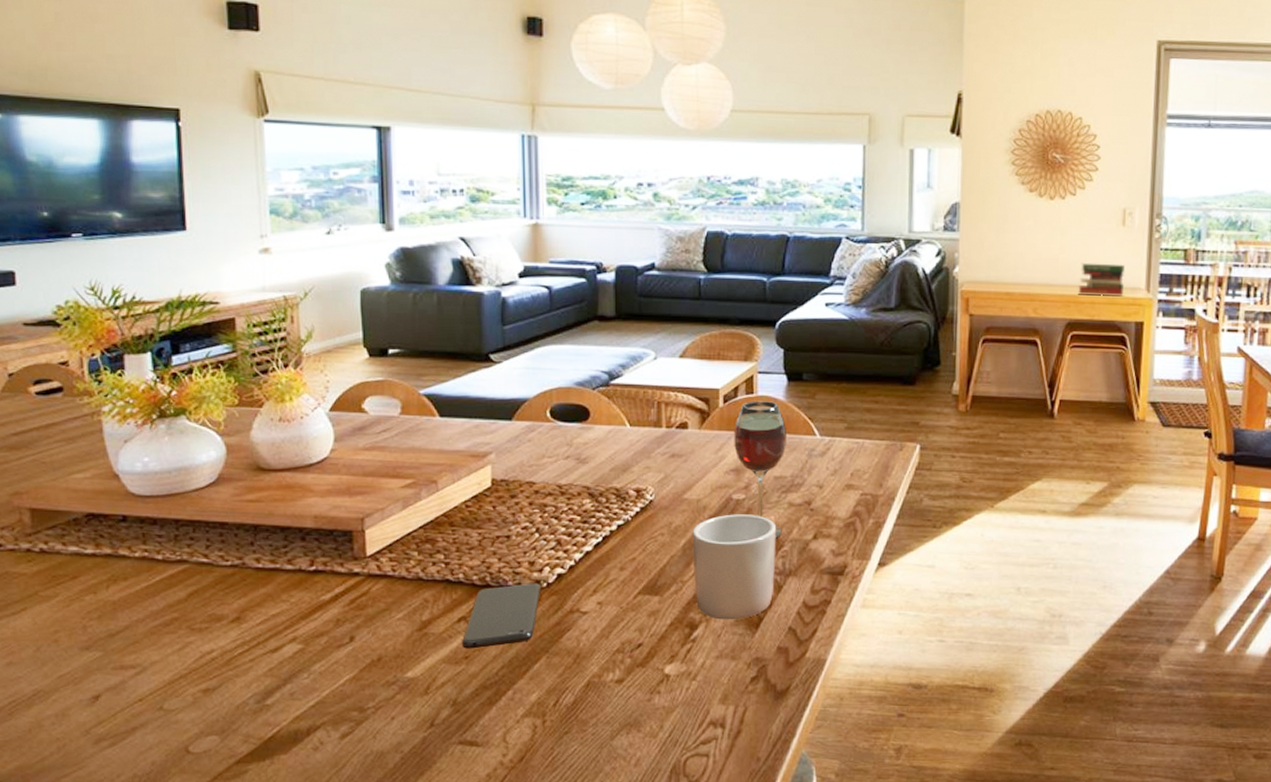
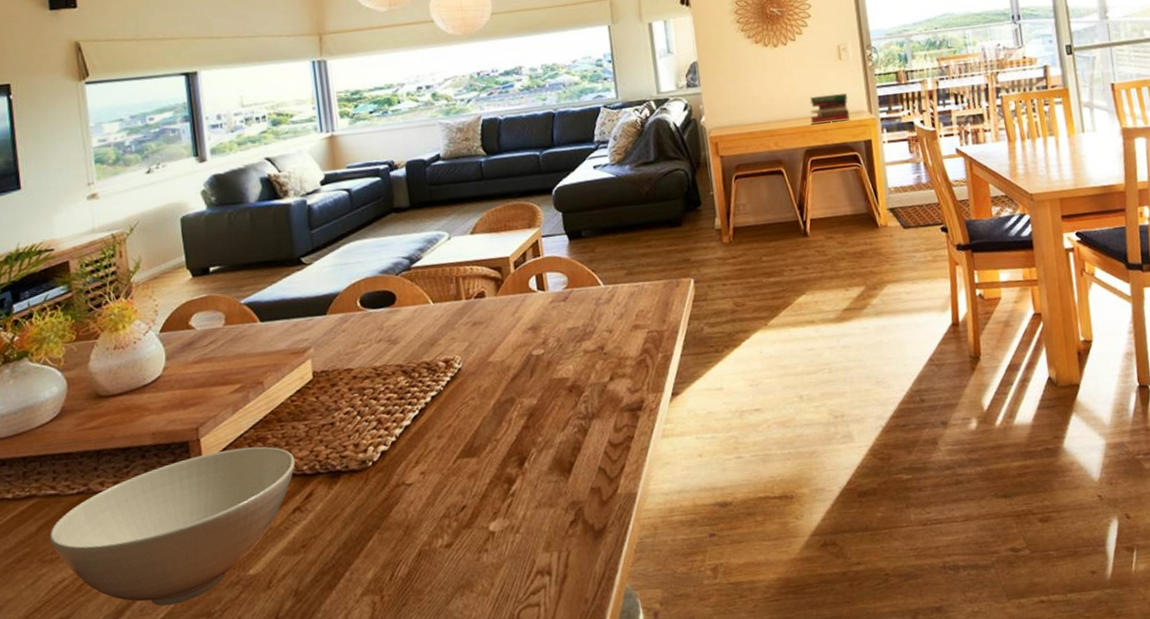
bowl: none [199,546,465,695] -> present [49,446,296,607]
smartphone: present [461,583,542,649] -> none [297,464,368,538]
mug: present [692,514,777,620] -> none [500,366,581,471]
wineglass: present [734,401,787,539] -> none [527,260,581,386]

